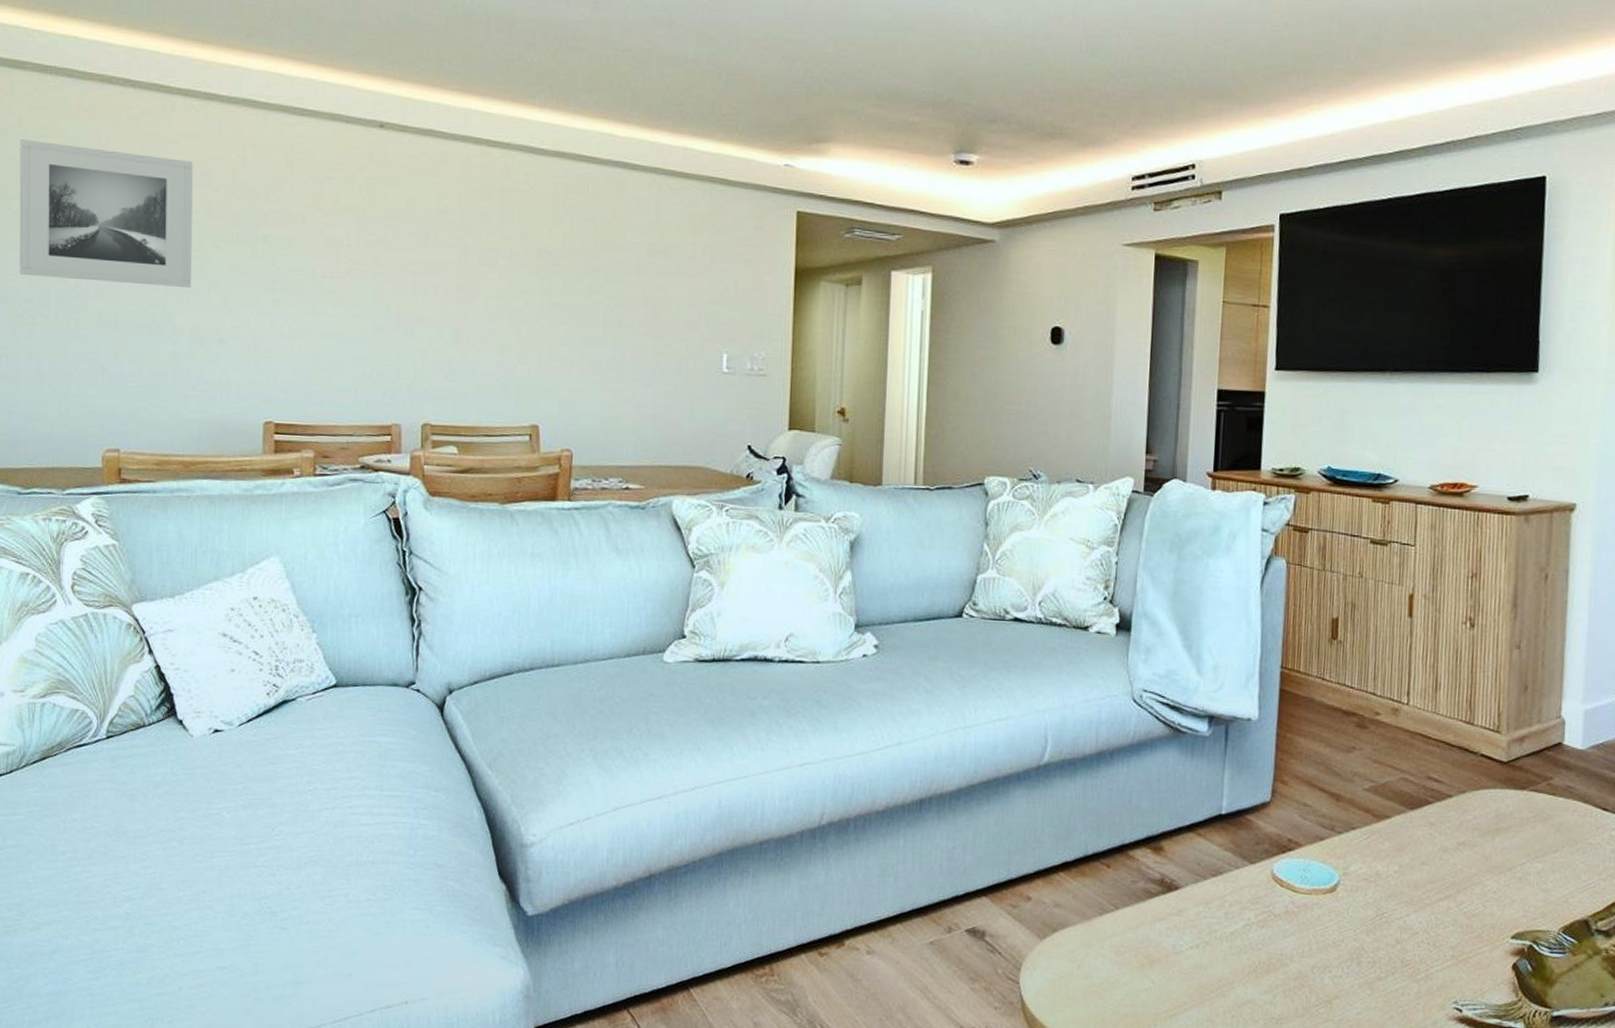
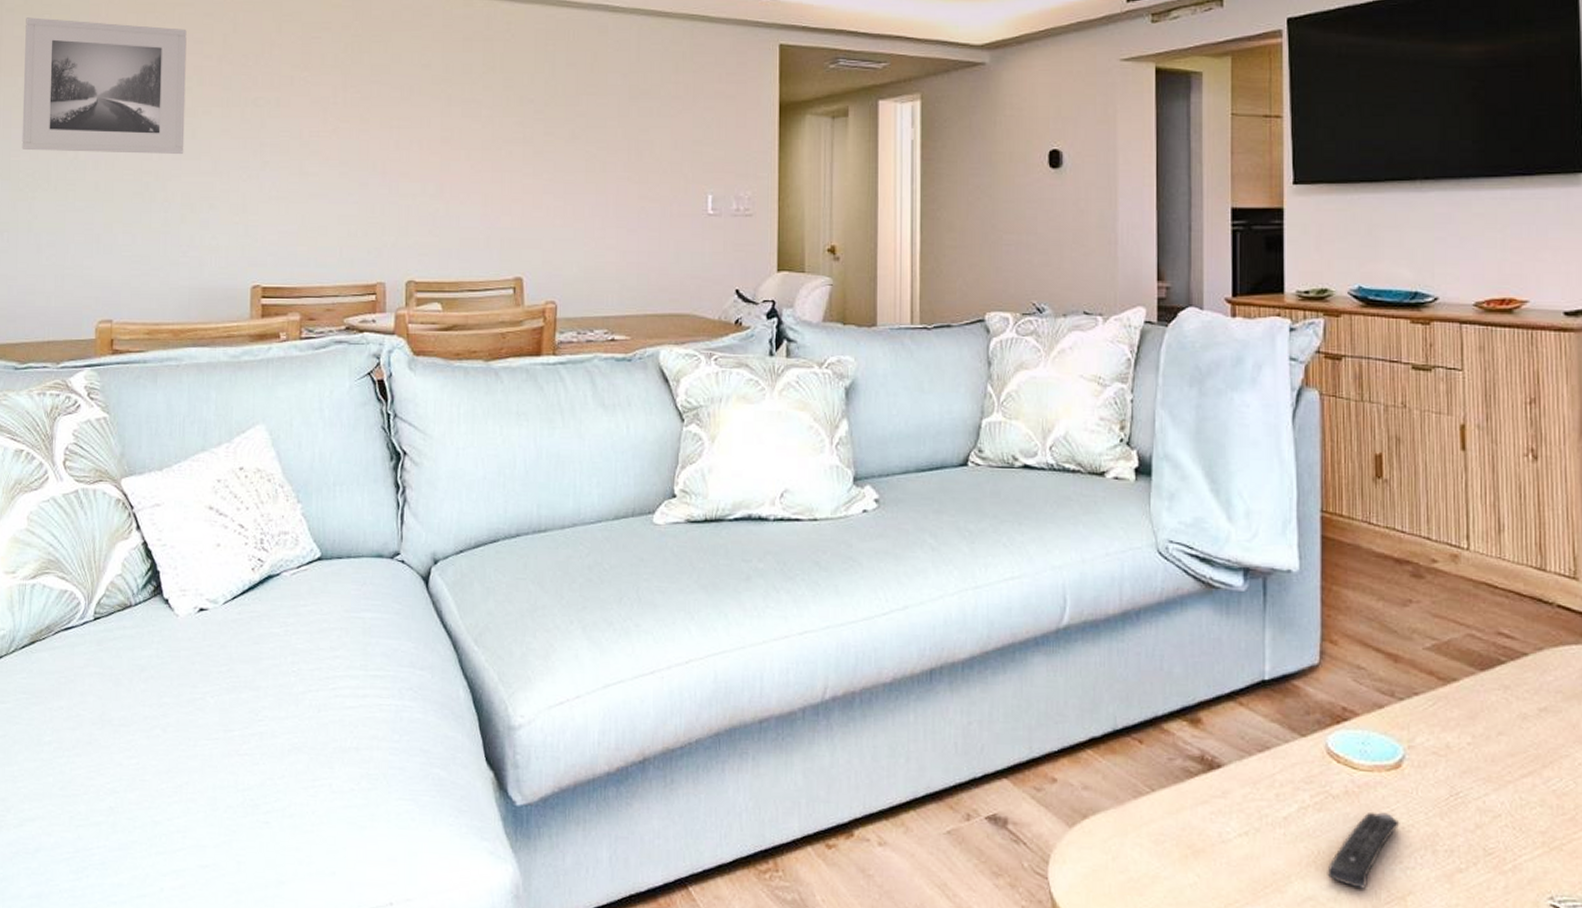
remote control: none [1265,929,1332,994] -> present [1327,812,1400,889]

